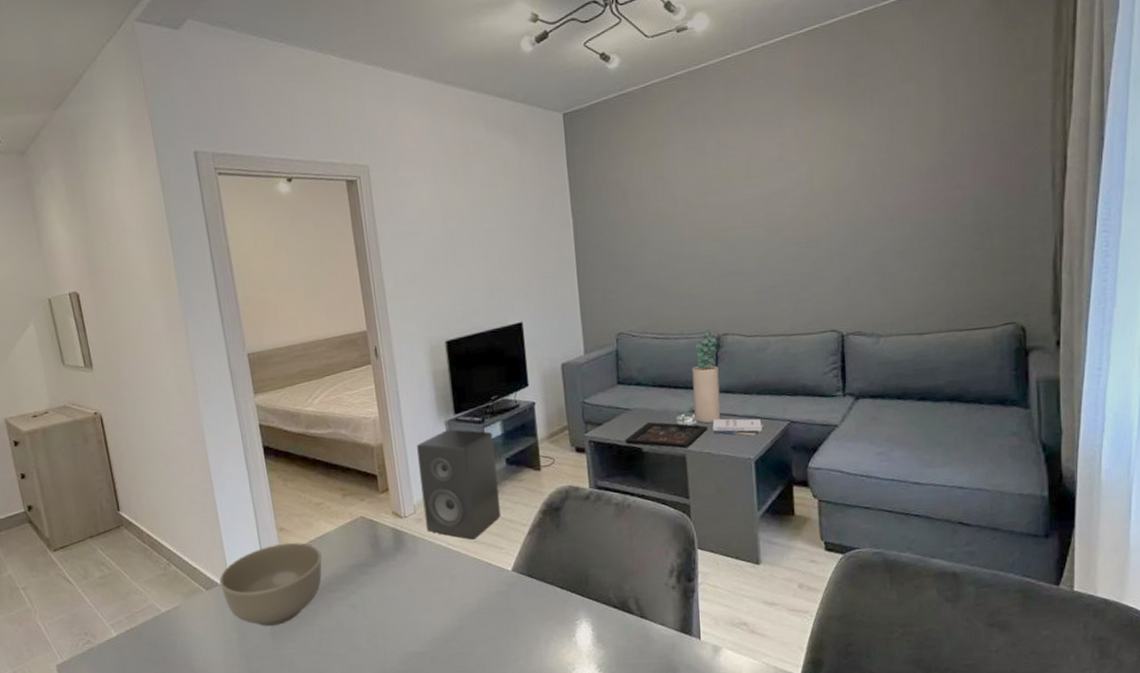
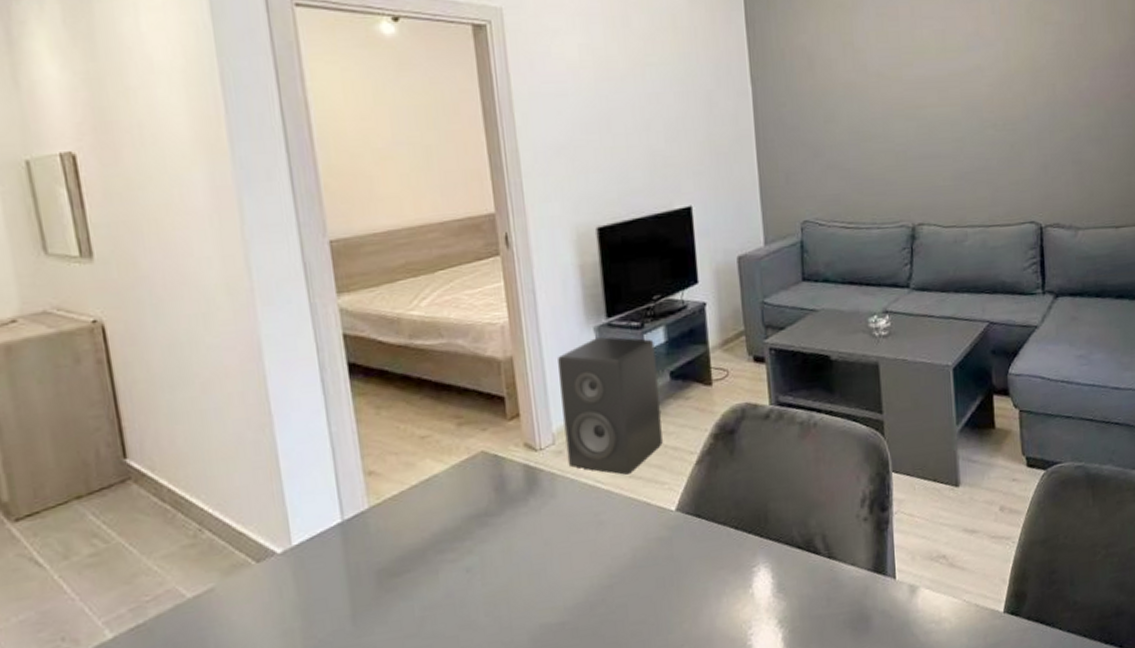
bowl: present [219,542,322,626] -> none [277,489,427,606]
decorative tray: present [625,421,709,449] -> none [811,324,903,356]
vase: present [692,329,721,424] -> none [885,218,917,327]
books: present [712,418,763,436] -> none [907,319,962,340]

